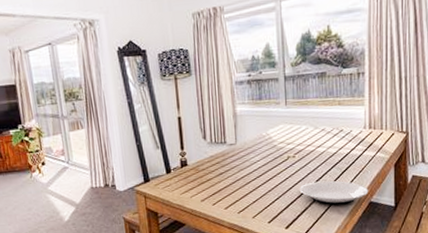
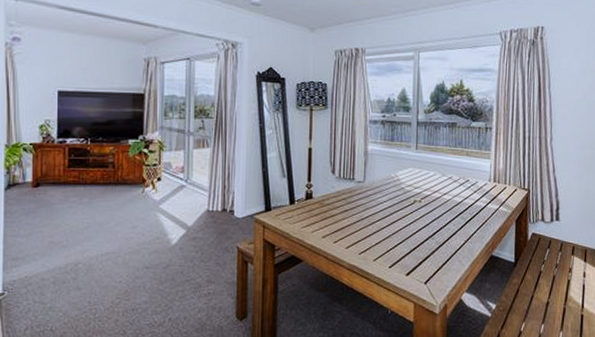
plate: present [299,180,369,205] -> none [423,229,490,256]

